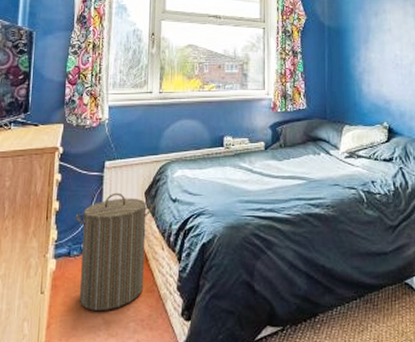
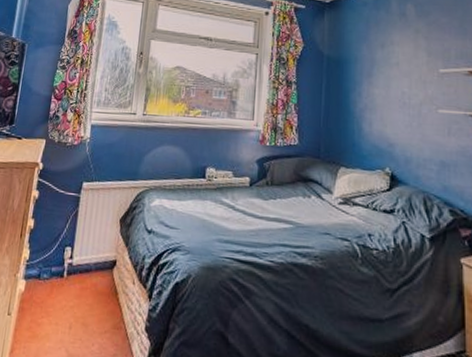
laundry hamper: present [75,192,153,311] -> none [45,216,128,343]

